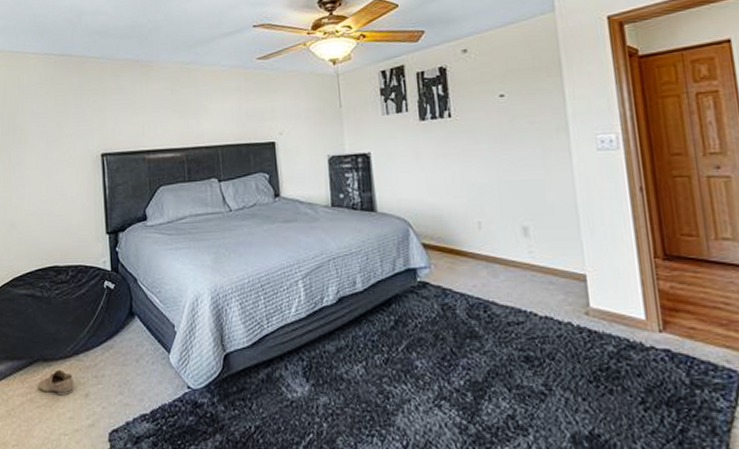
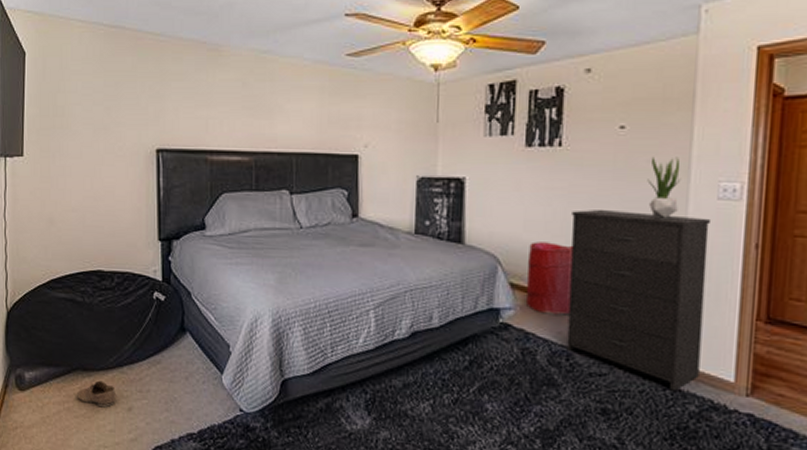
laundry hamper: none [435,203,481,270] -> present [525,241,574,316]
dresser: none [469,168,611,333] -> present [566,209,712,391]
potted plant: none [531,116,563,172] -> present [647,156,681,218]

